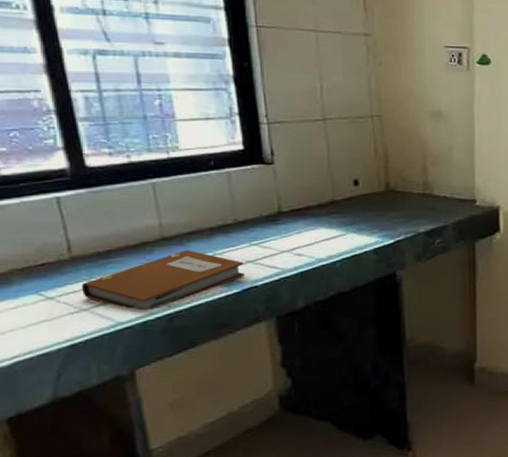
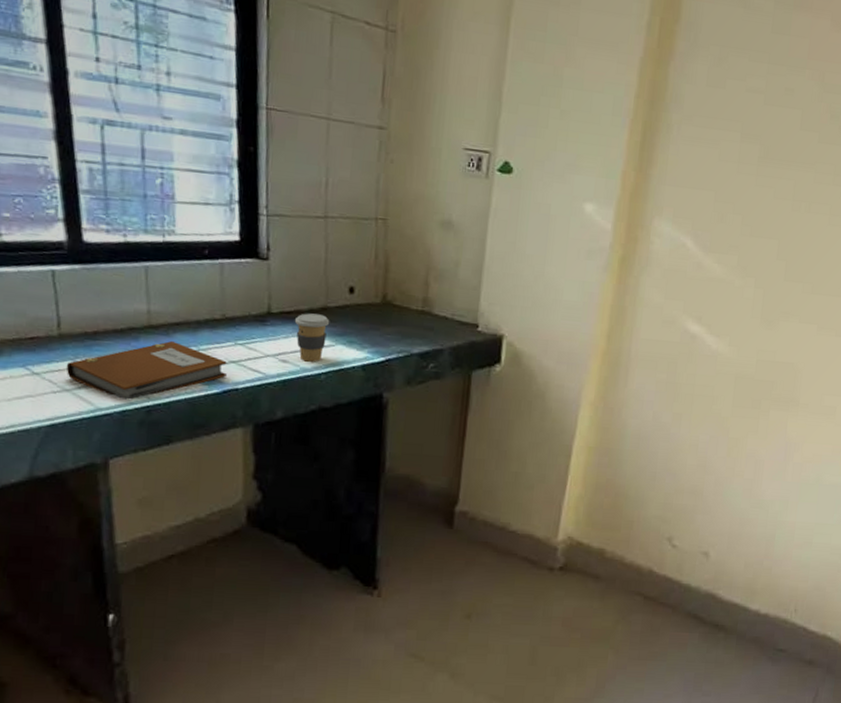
coffee cup: none [305,208,339,253] -> present [294,313,330,362]

